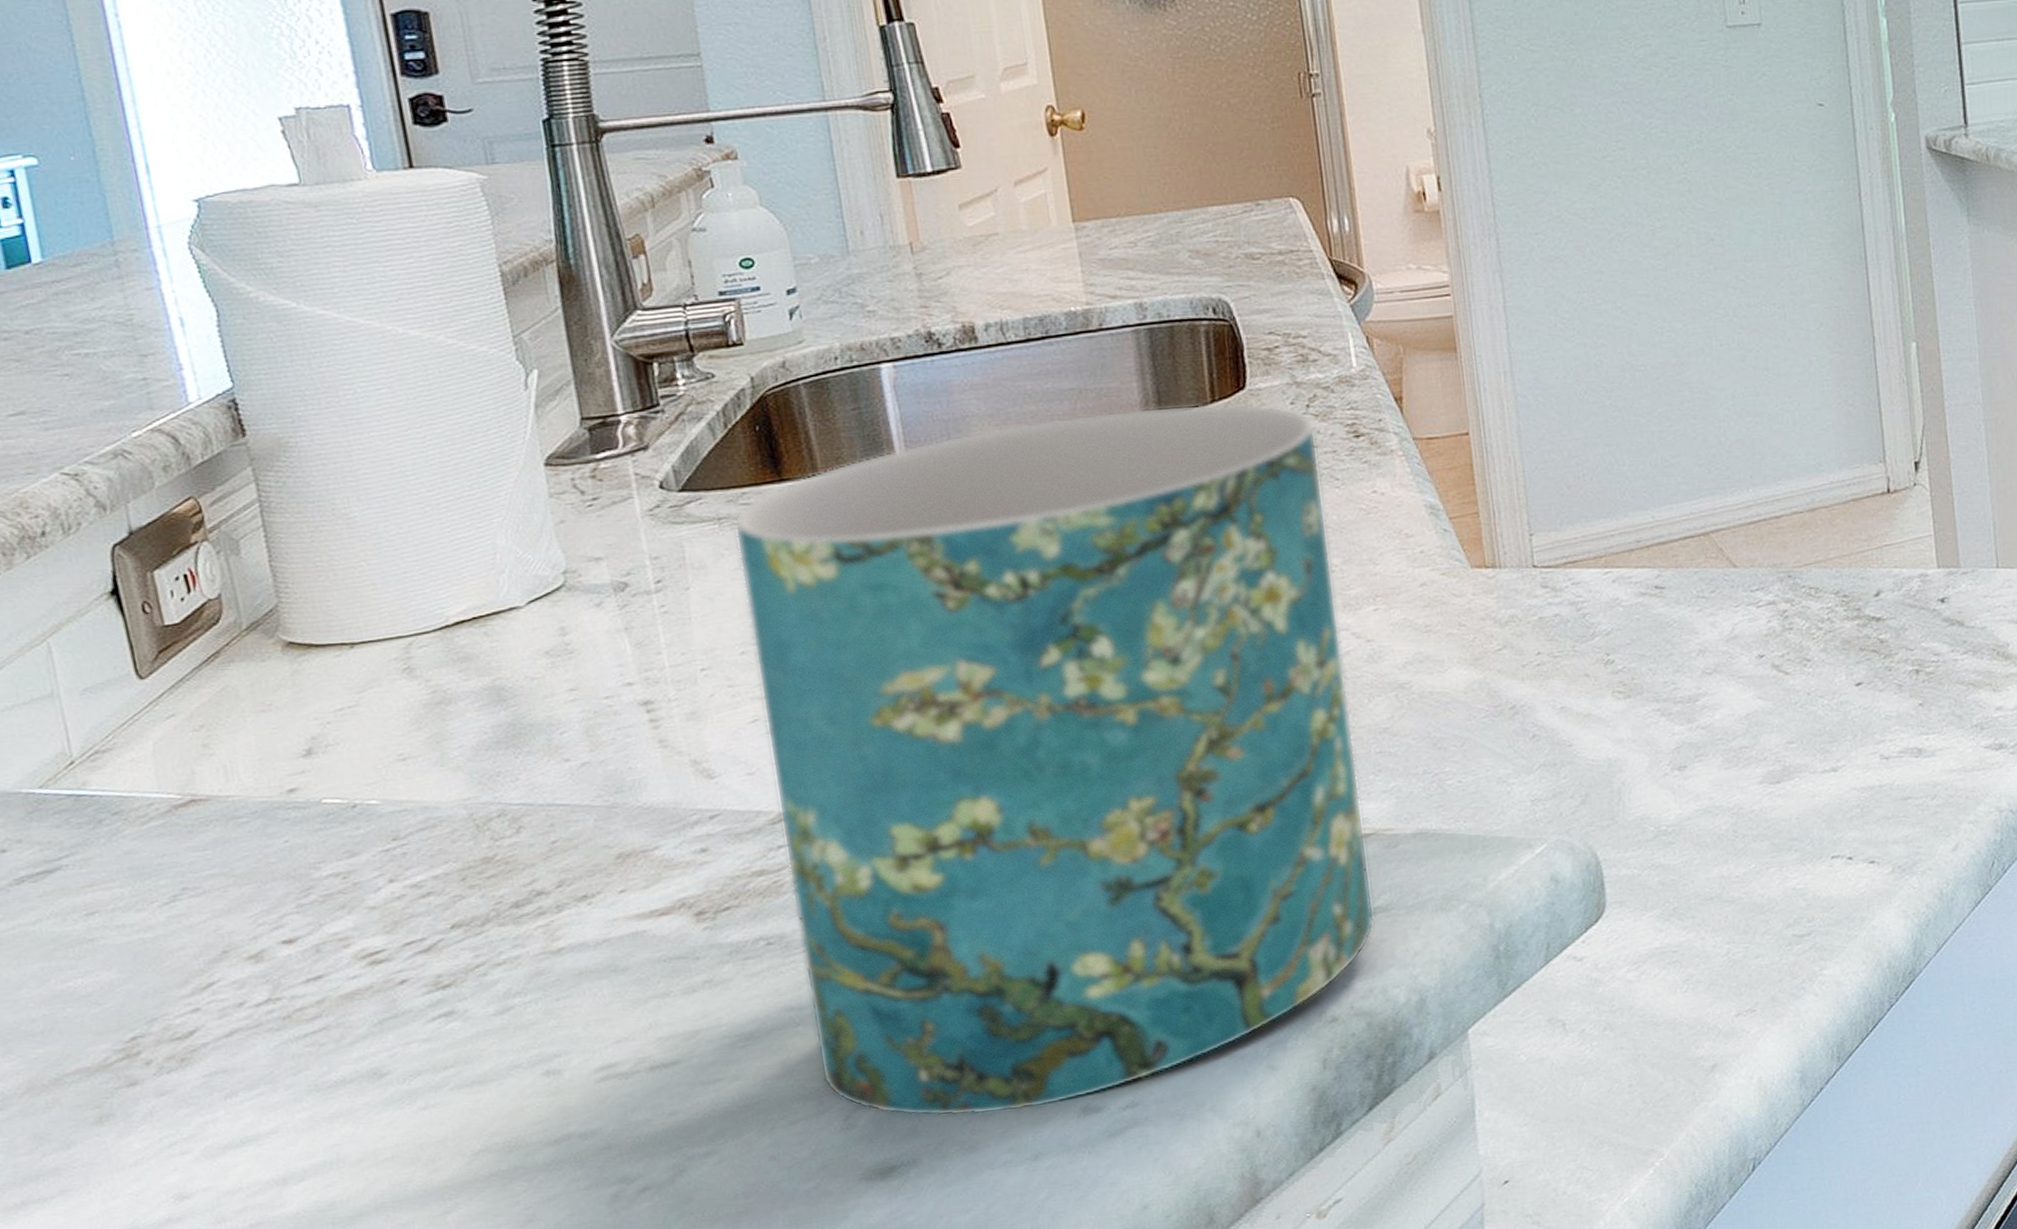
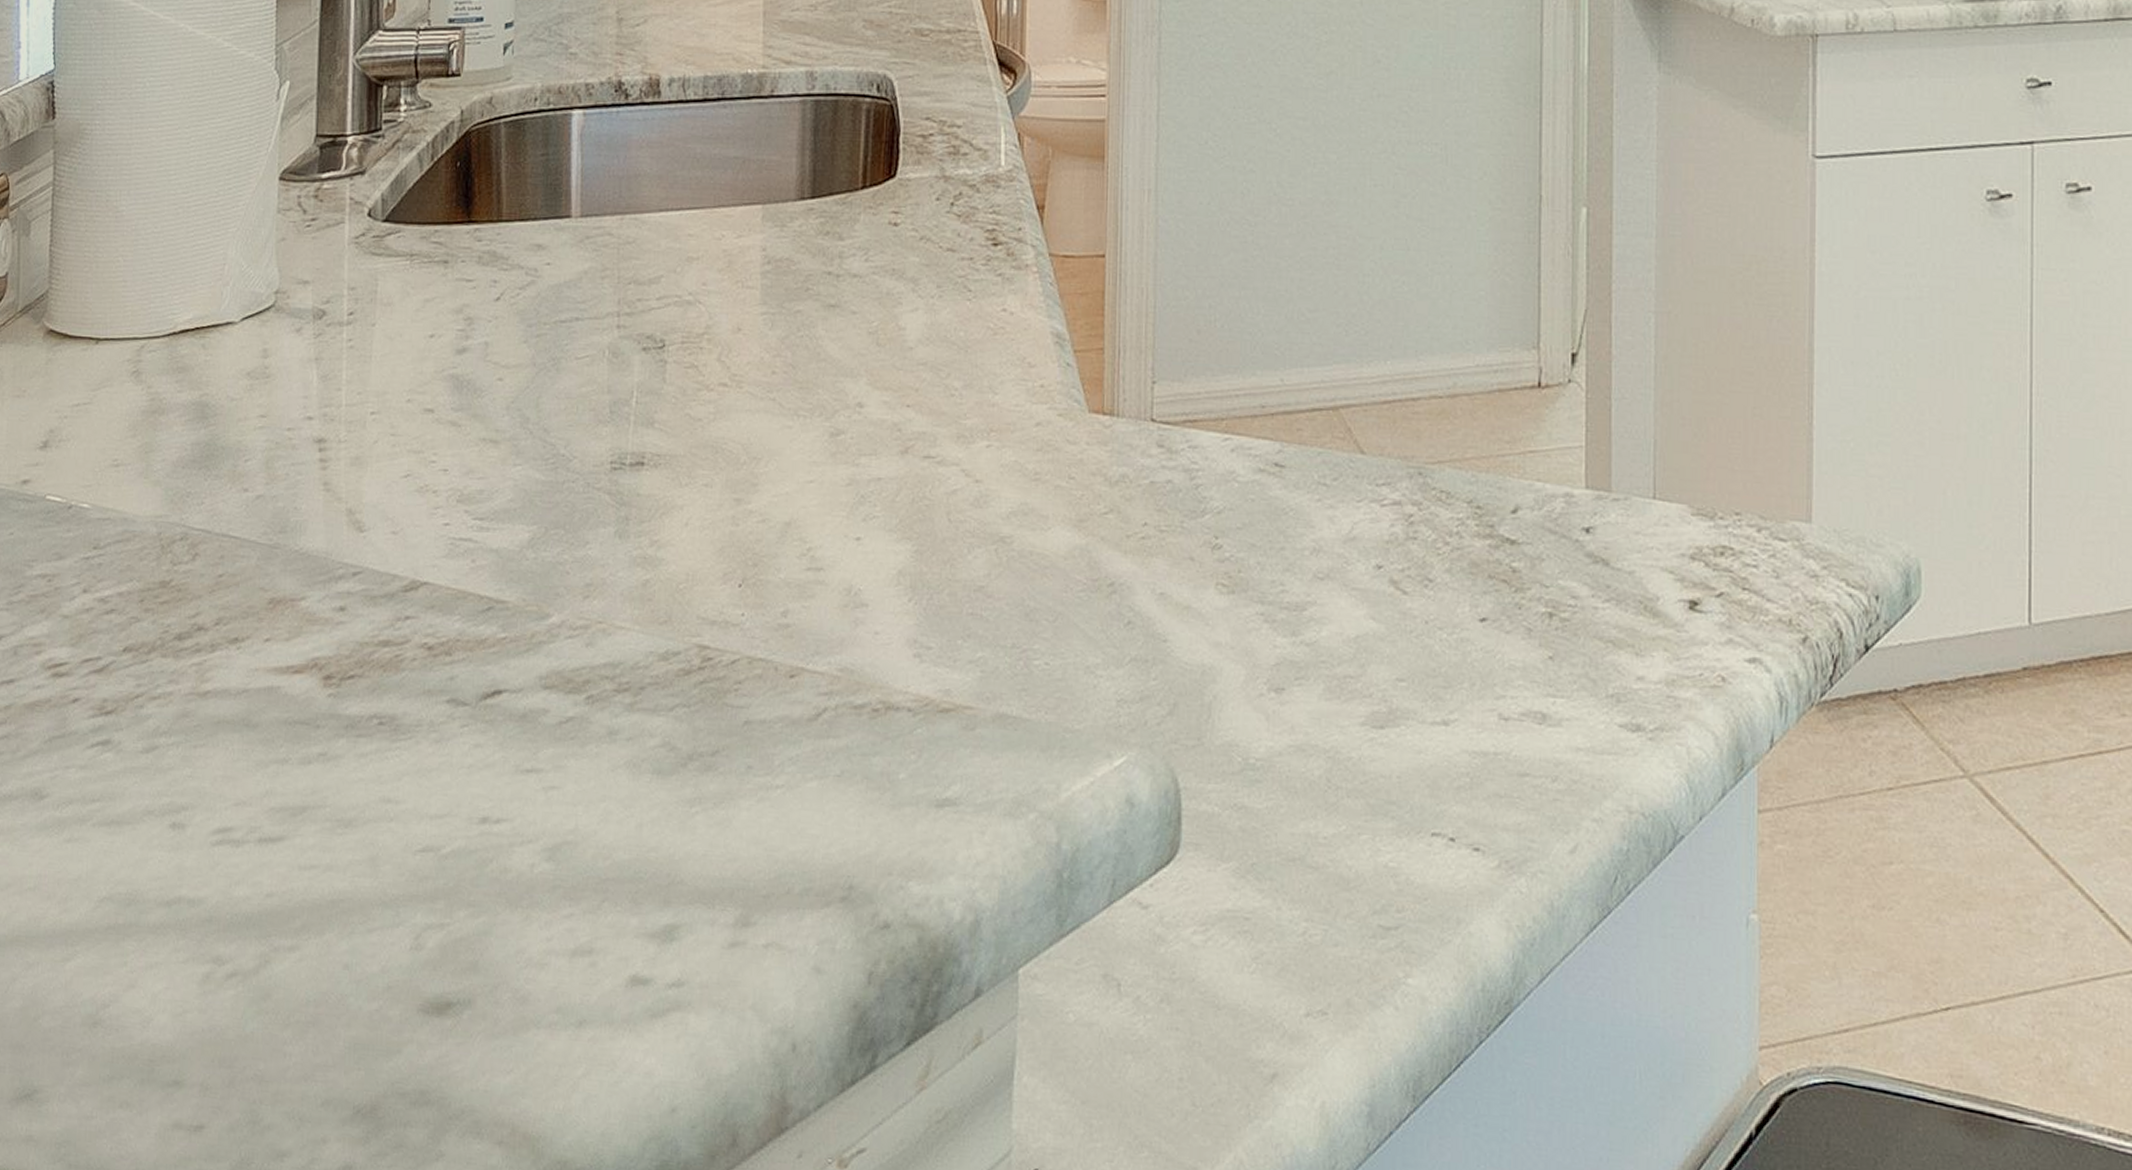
mug: present [733,403,1375,1117] -> none [403,186,956,966]

